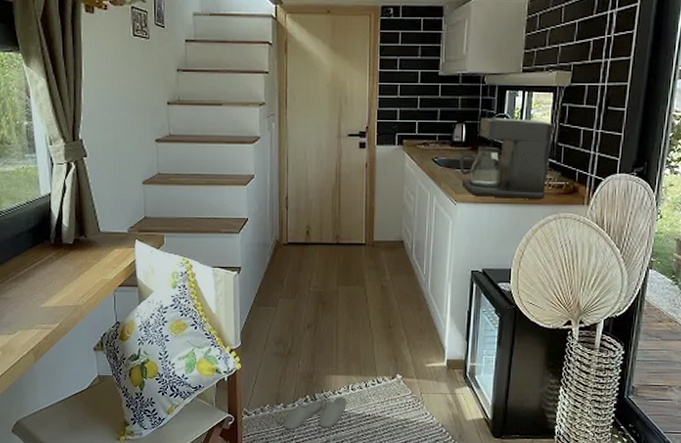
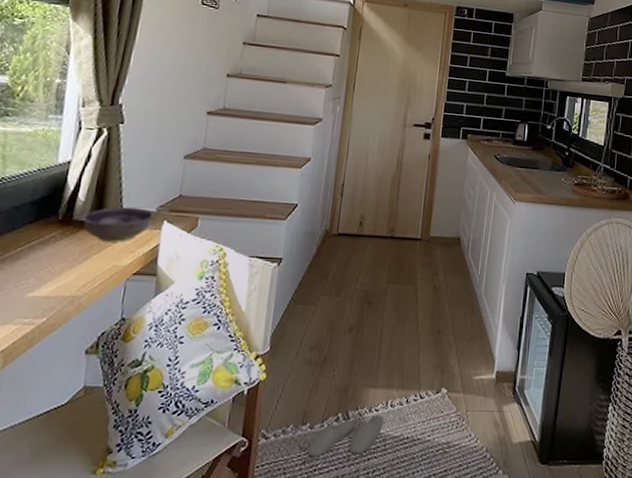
bowl: none [71,230,126,260] -> present [83,207,154,242]
coffee maker: present [459,117,554,200] -> none [520,119,609,204]

